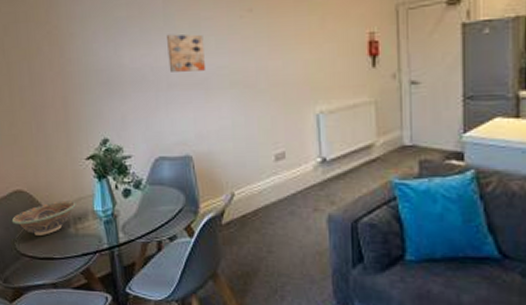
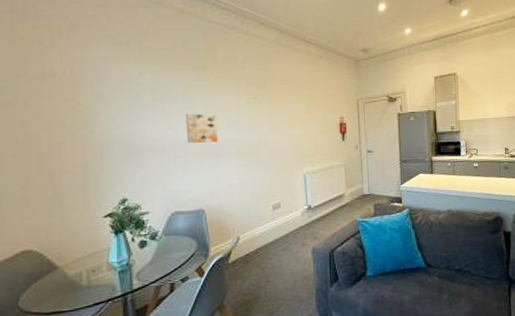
decorative bowl: present [11,201,76,235] -> none [16,255,91,292]

